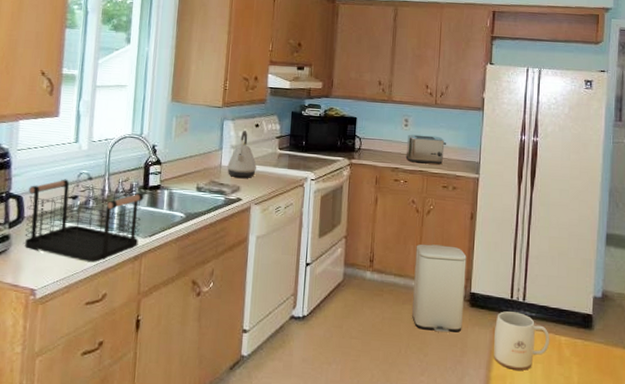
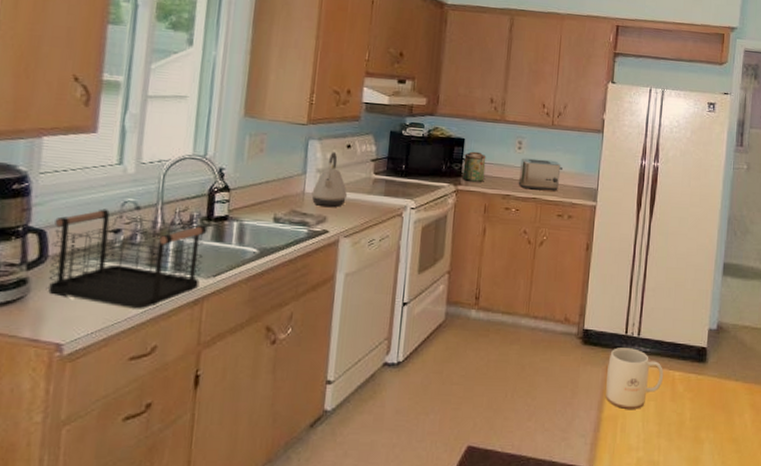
canister: none [355,128,376,157] -> present [462,151,486,183]
pedal bin: present [412,244,467,333] -> none [520,278,581,374]

